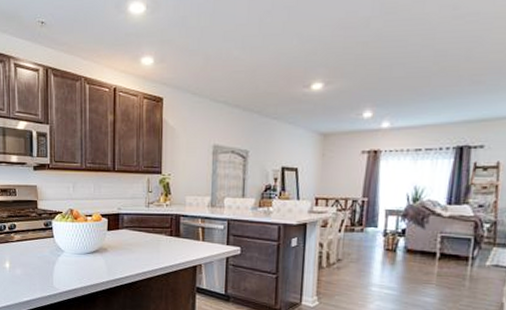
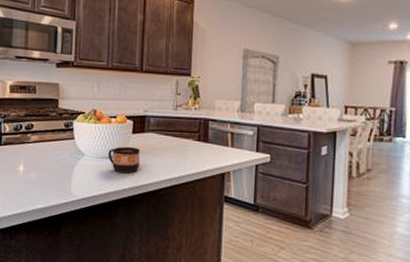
cup: none [86,243,116,268] -> present [108,146,141,174]

